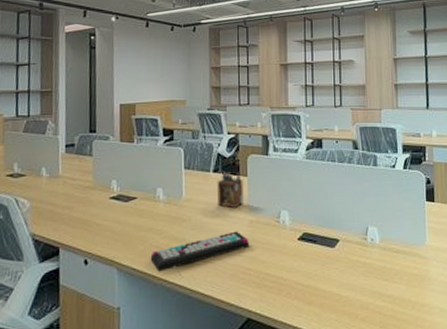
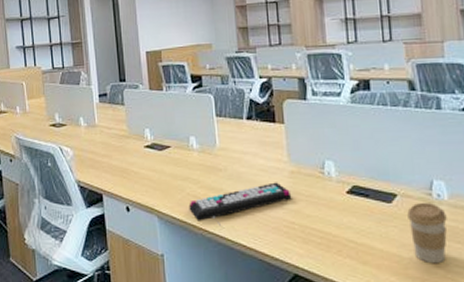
desk organizer: present [217,172,243,208] -> none [251,118,282,157]
coffee cup: none [347,245,378,300] -> present [407,202,447,264]

